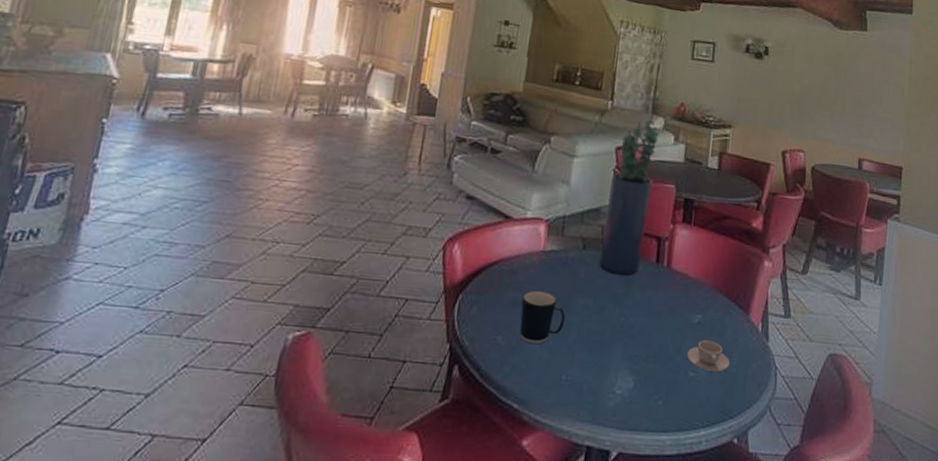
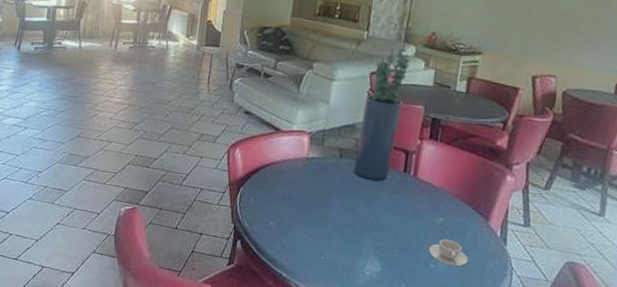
mug: present [519,290,566,345] -> none [287,188,325,230]

